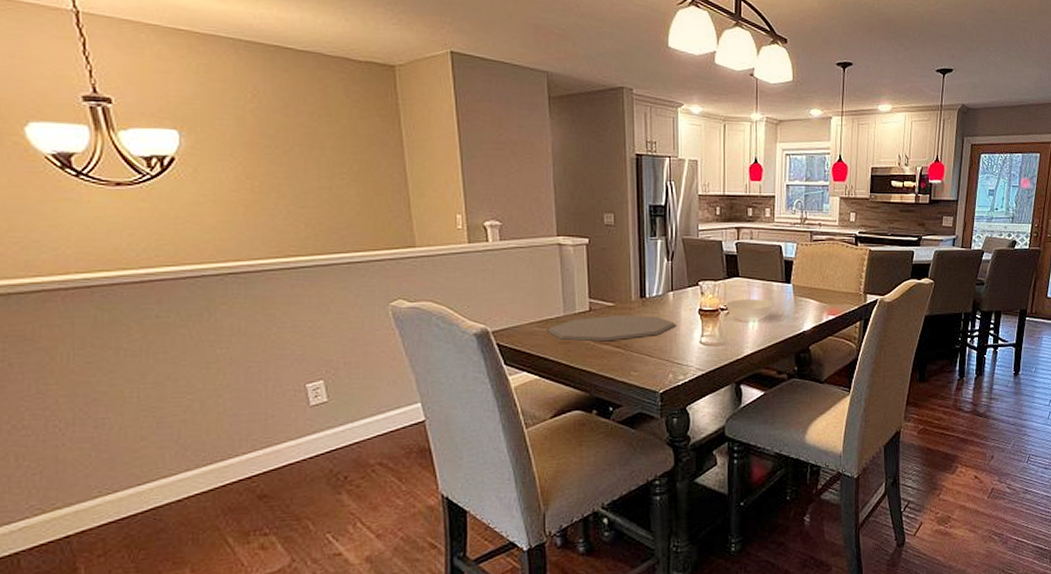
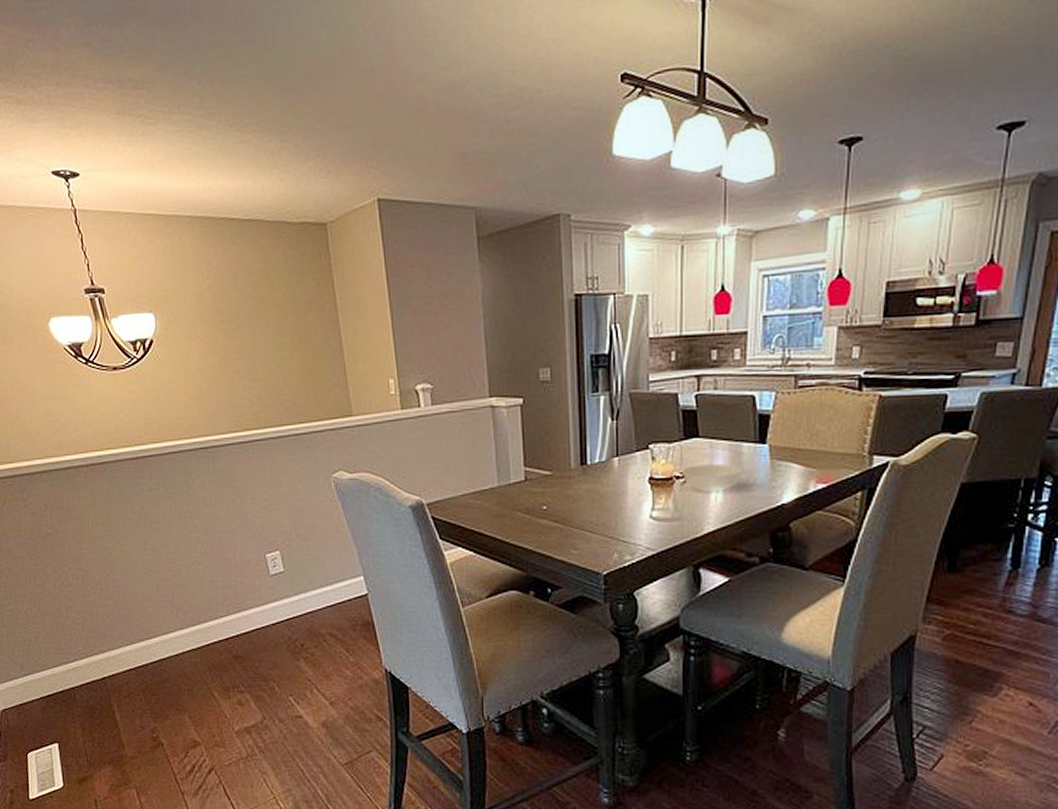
placemat: present [546,315,676,342] -> none [480,485,622,515]

